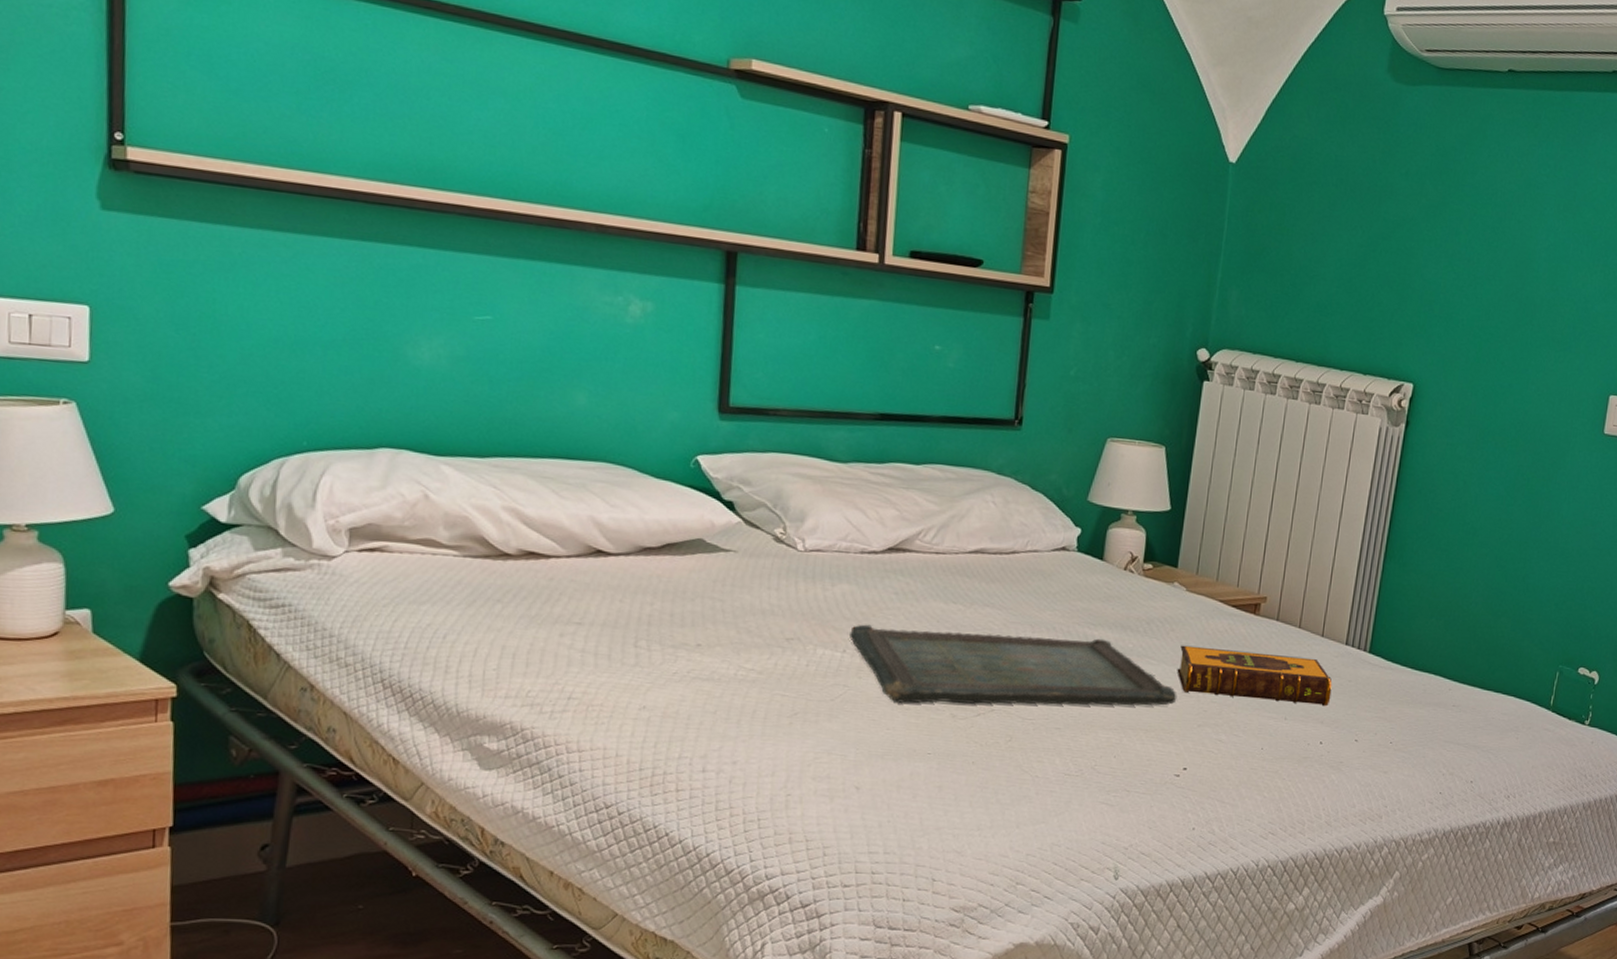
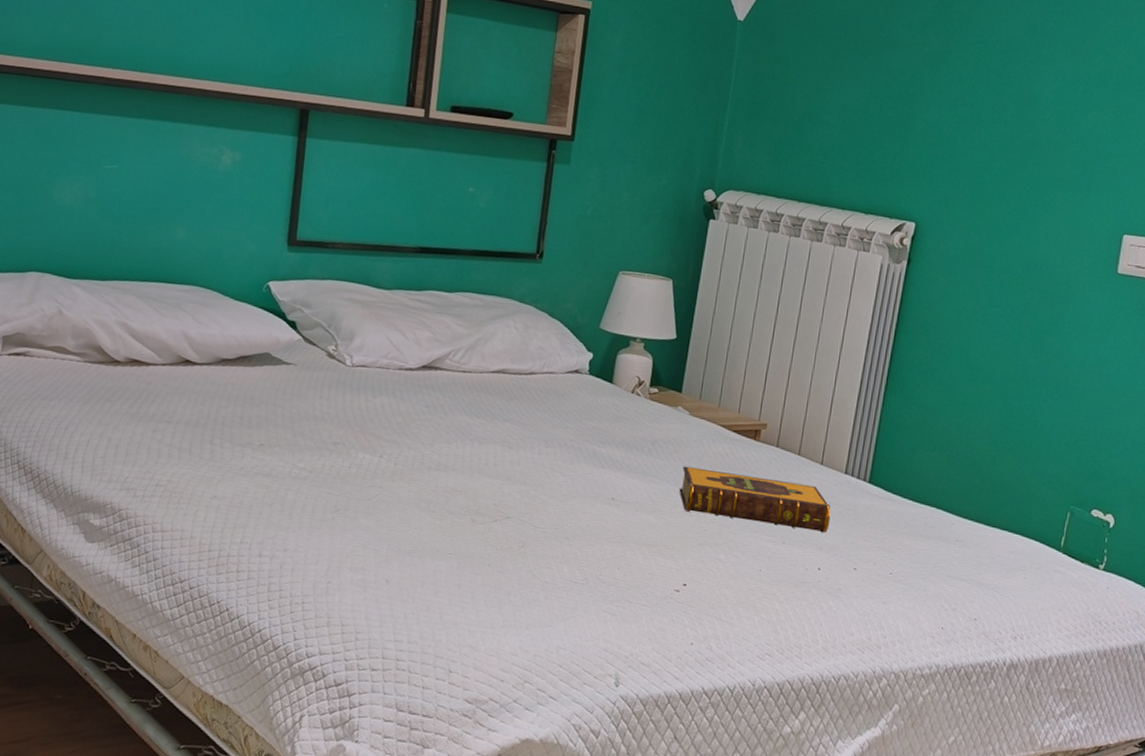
serving tray: present [849,624,1177,706] -> none [386,433,679,523]

